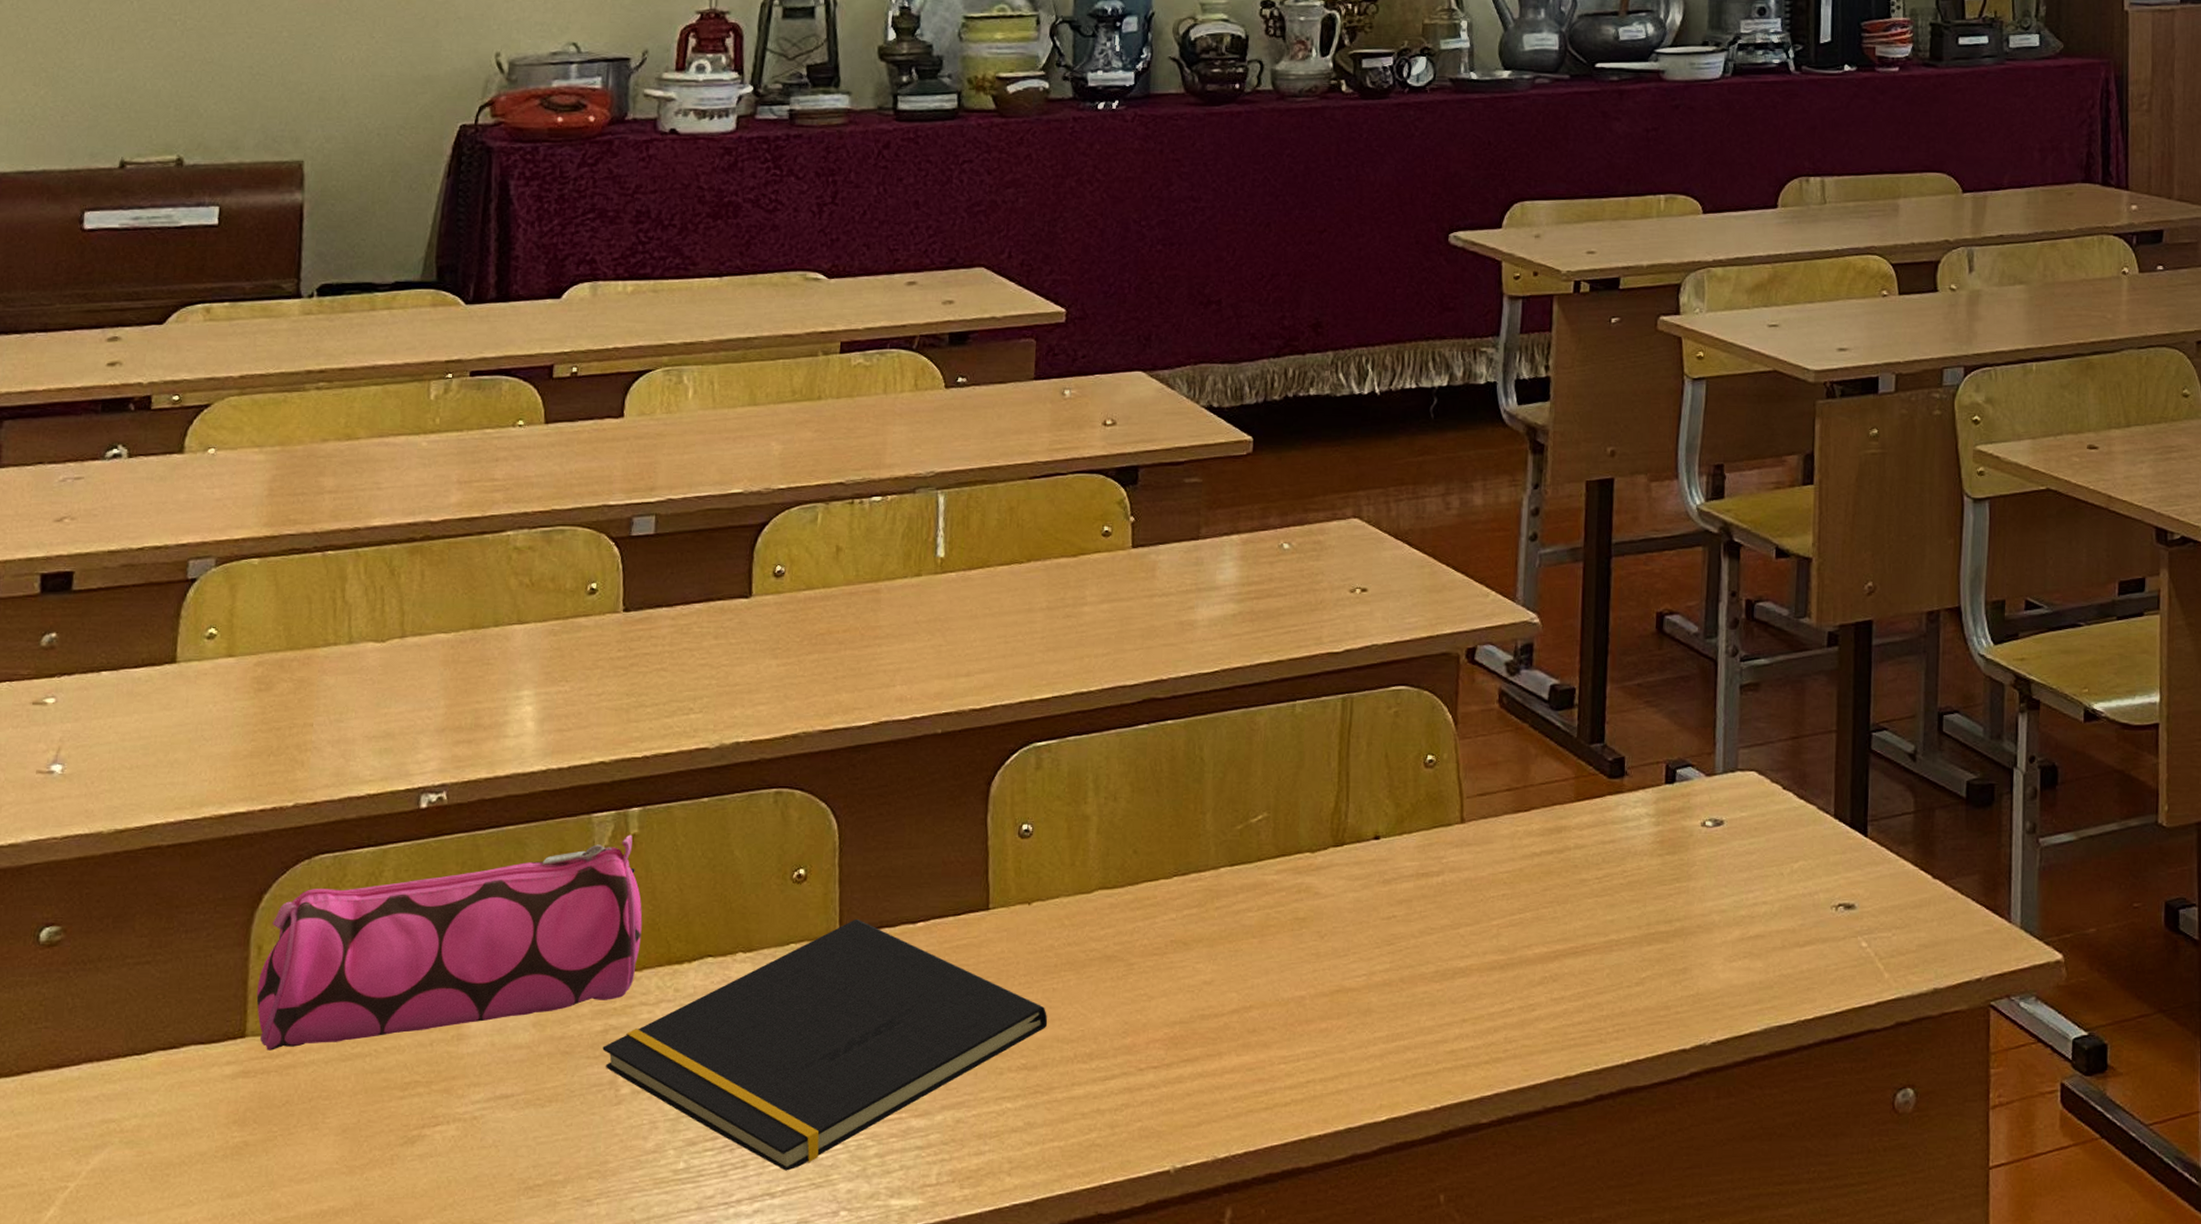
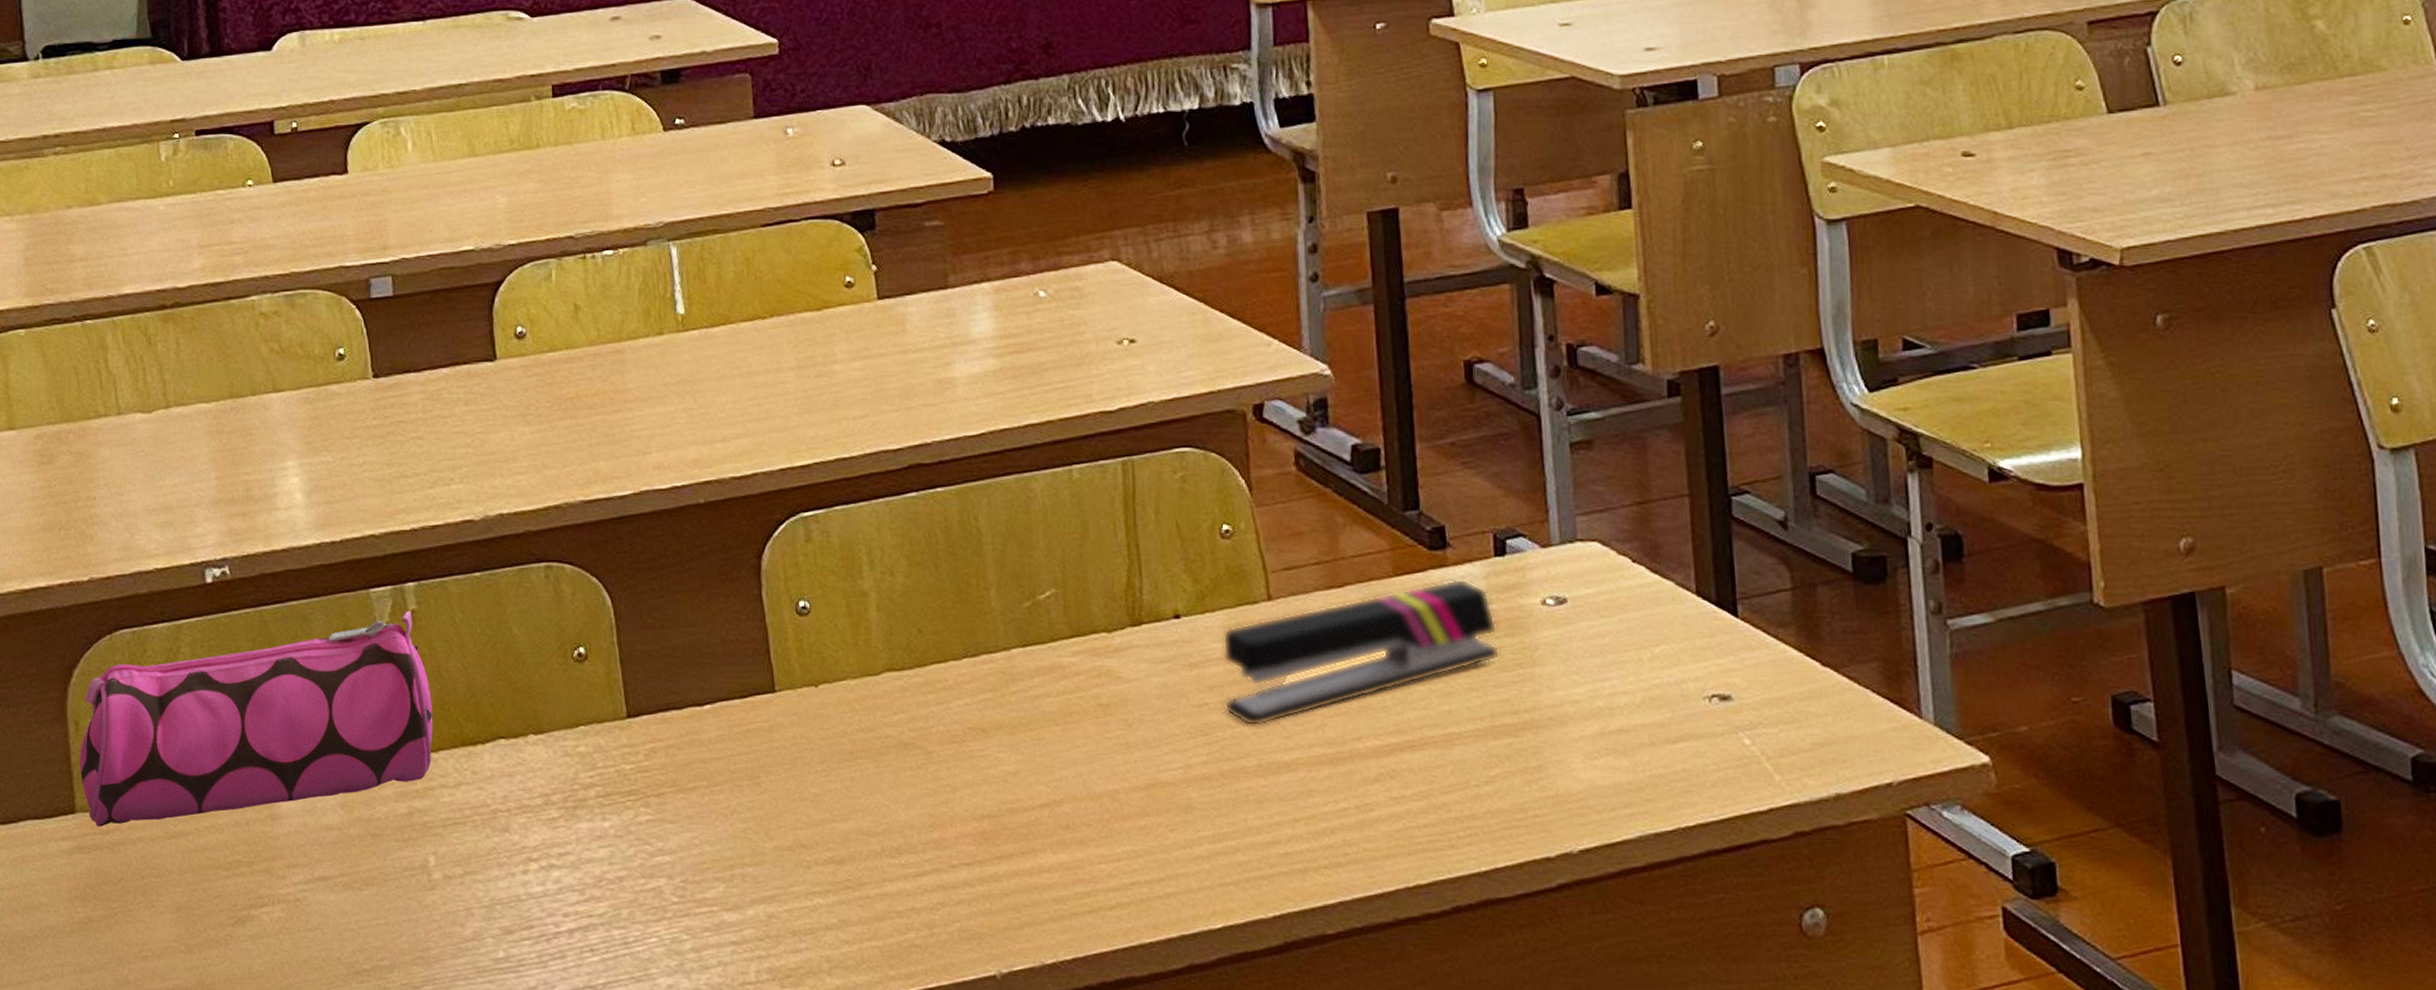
notepad: present [602,919,1048,1171] -> none [410,701,850,963]
stapler: none [1410,803,1661,937] -> present [1222,578,1500,727]

